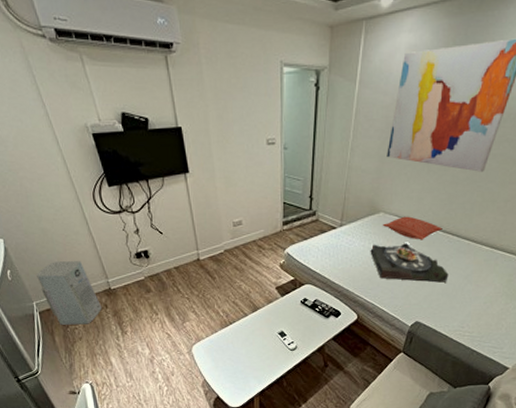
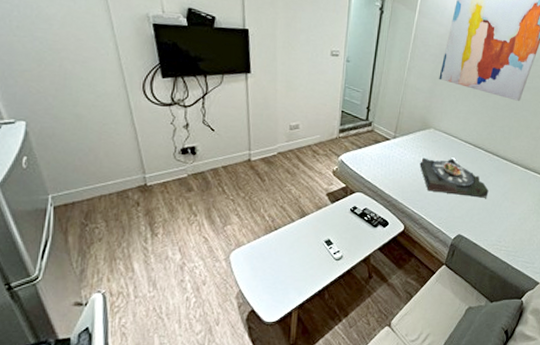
air purifier: present [36,261,102,325] -> none [59,151,133,223]
pillow: present [383,216,443,240] -> none [433,134,485,157]

